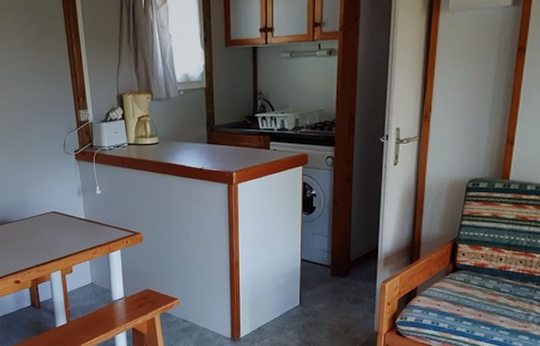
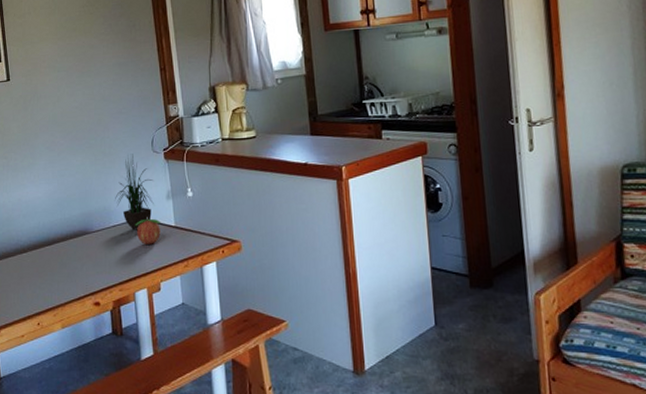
potted plant: none [31,154,66,222] -> present [115,154,154,230]
fruit: none [49,209,72,234] -> present [135,216,161,245]

